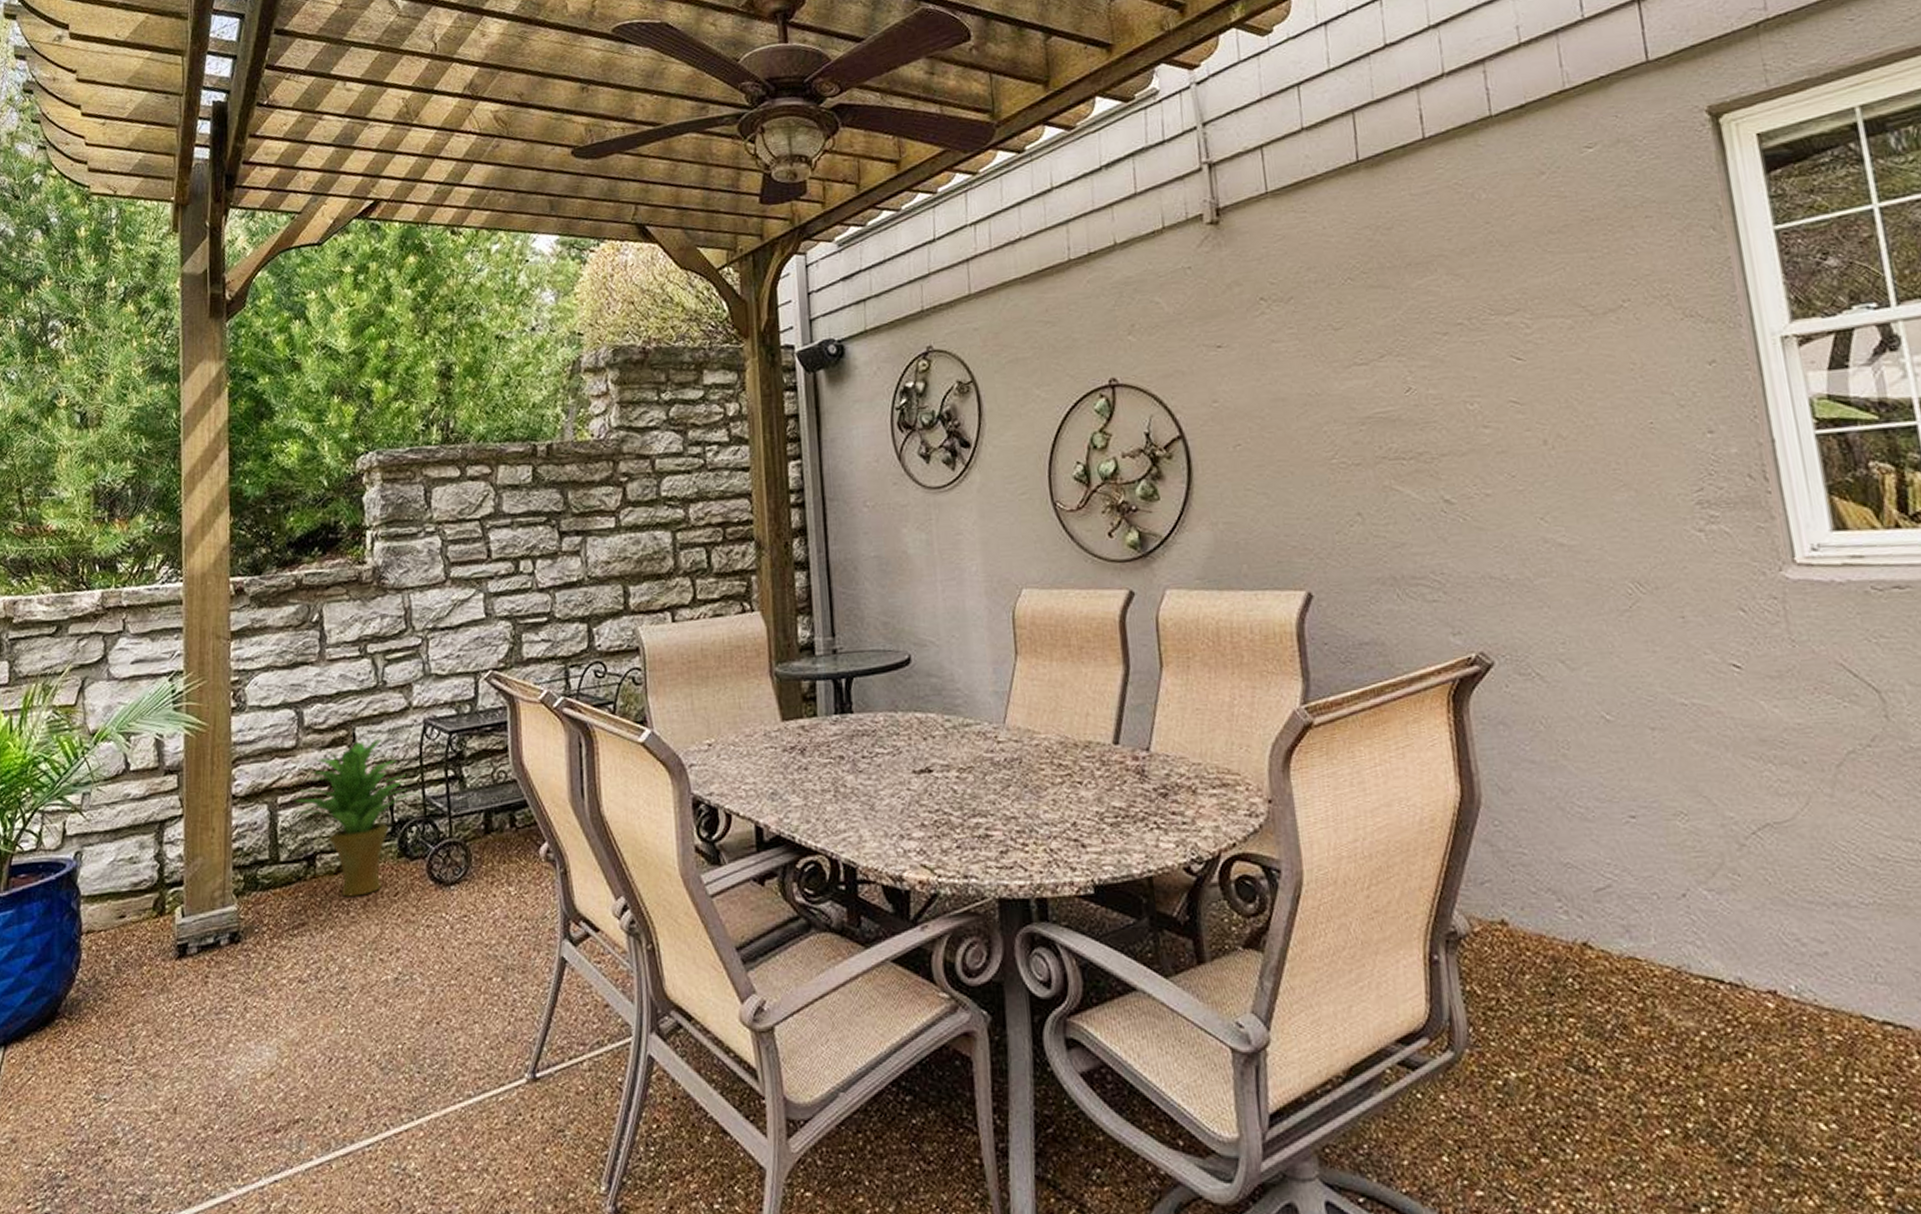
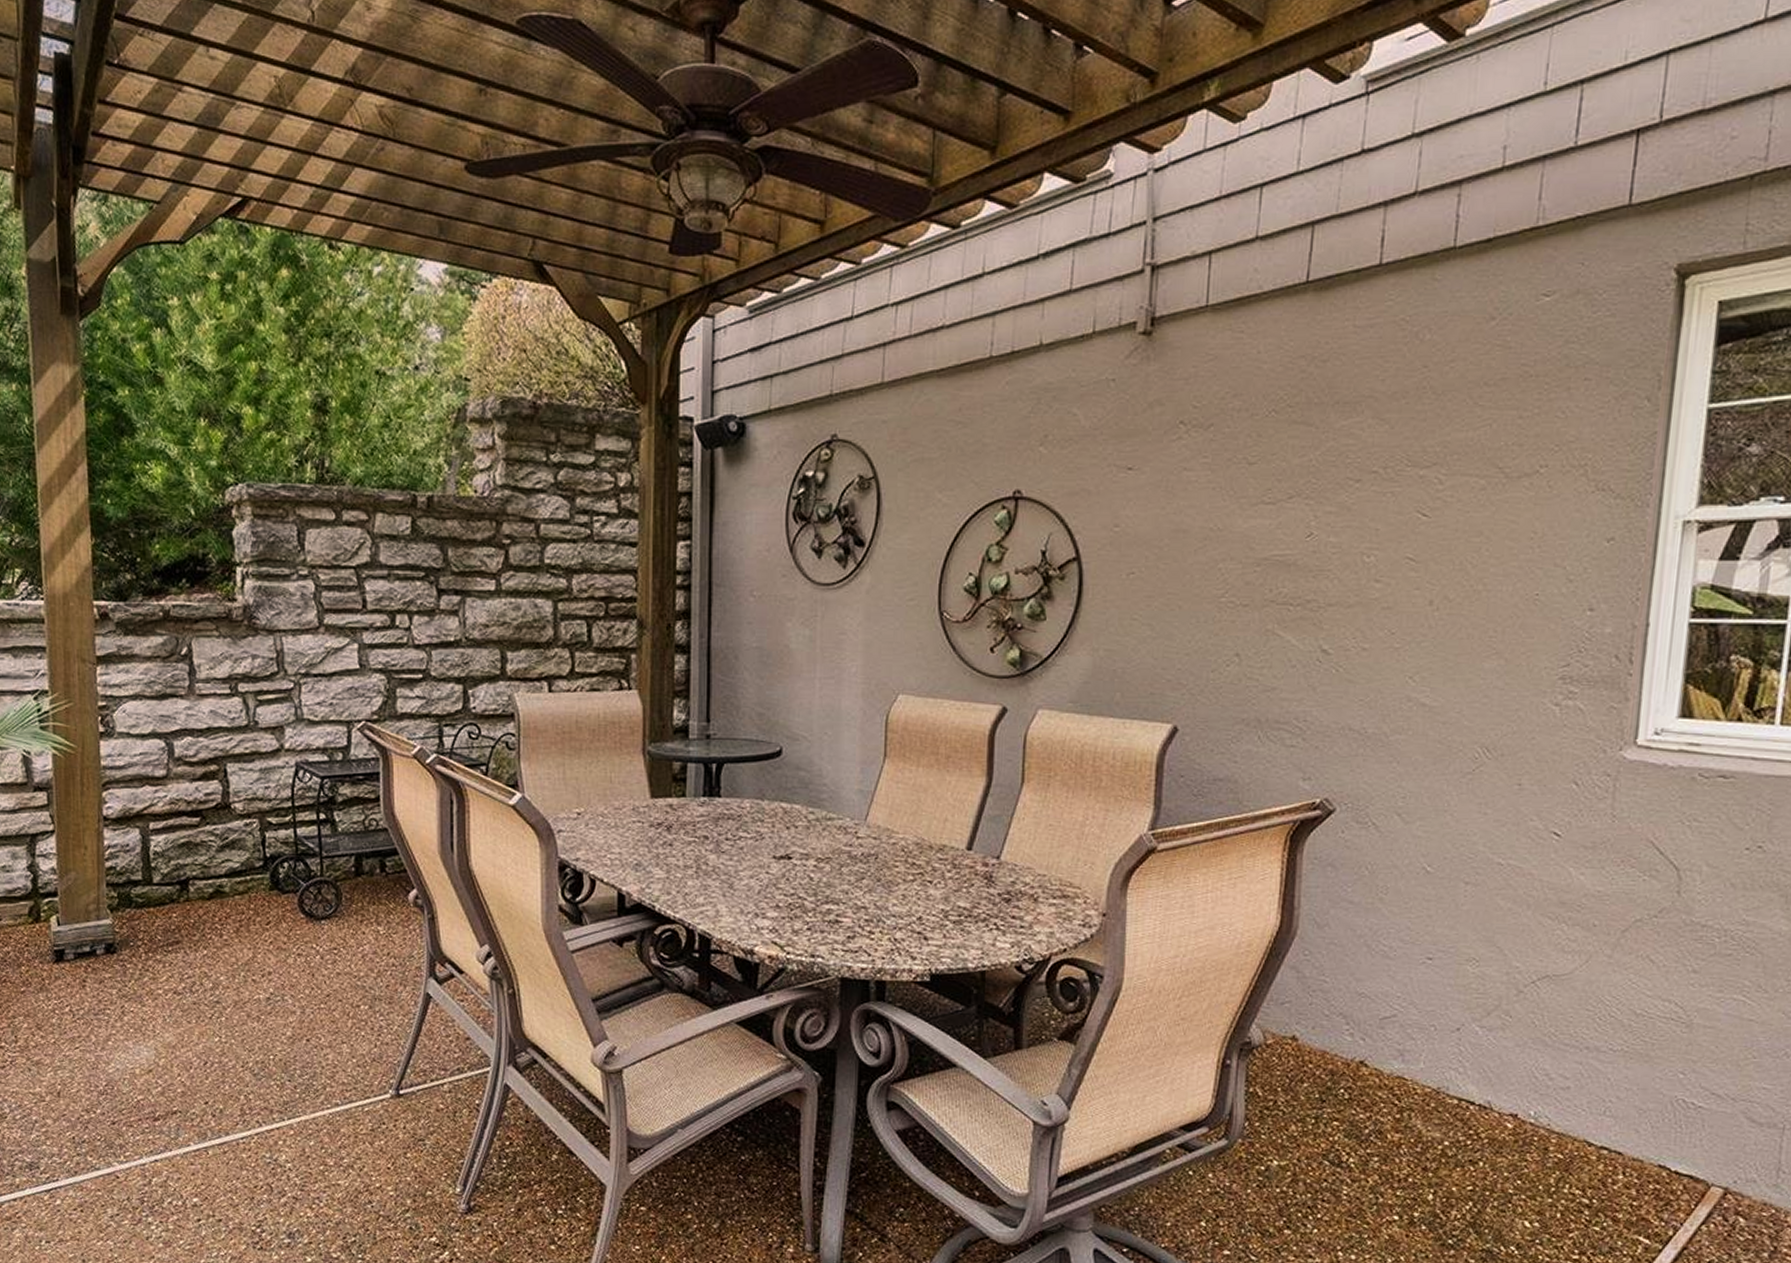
potted plant: present [294,739,419,897] -> none [166,777,291,922]

